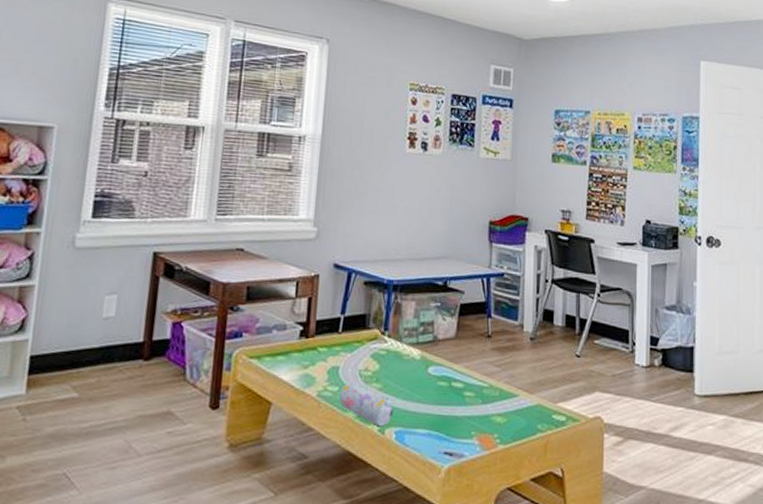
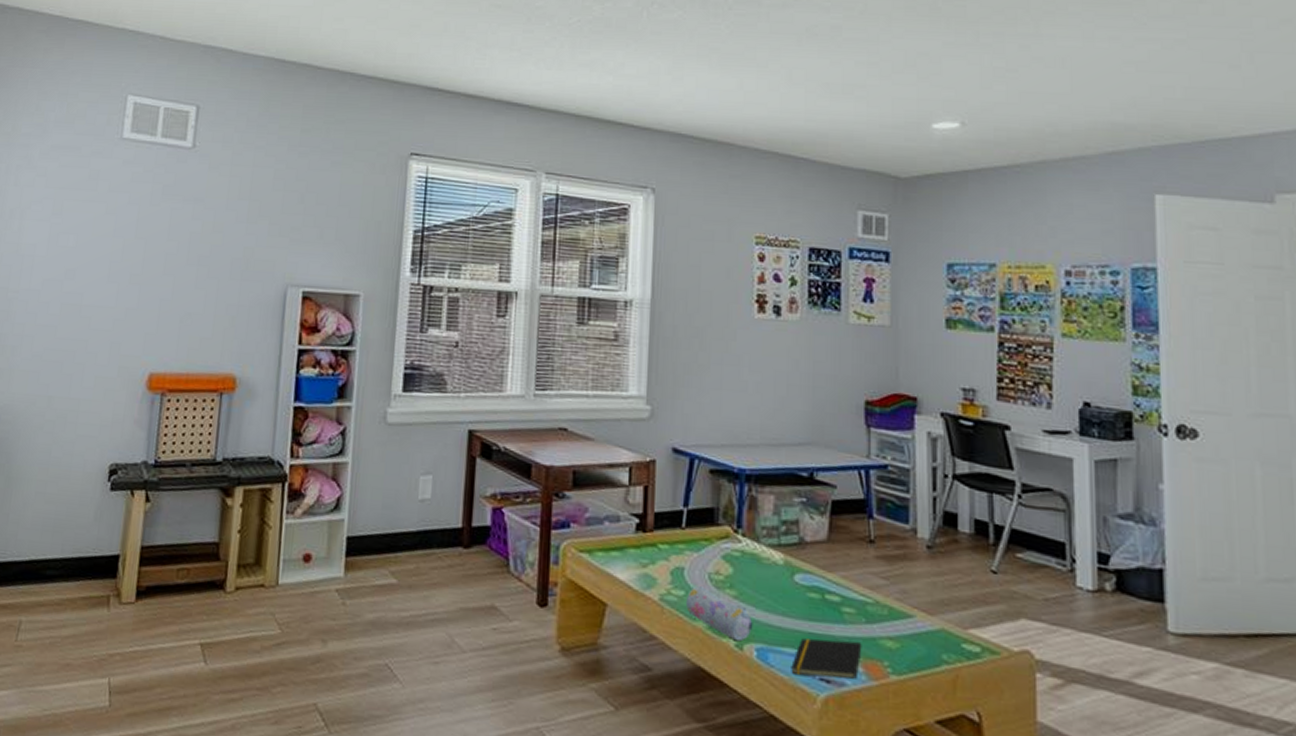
notepad: none [422,419,478,452] -> present [791,638,862,679]

